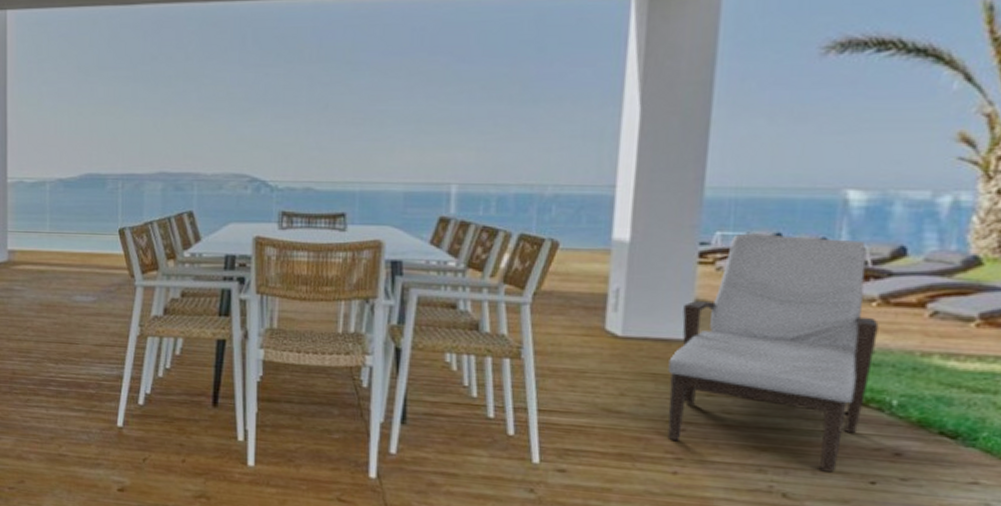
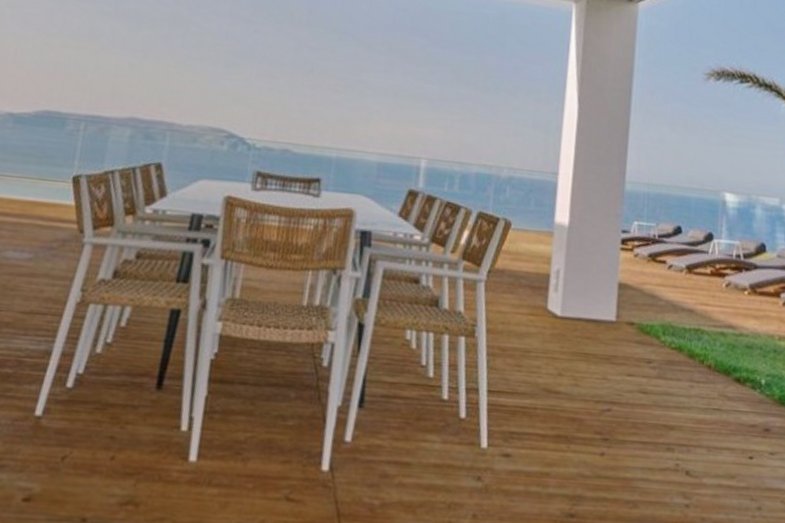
chaise longue: present [667,233,879,473] -> none [597,224,750,449]

